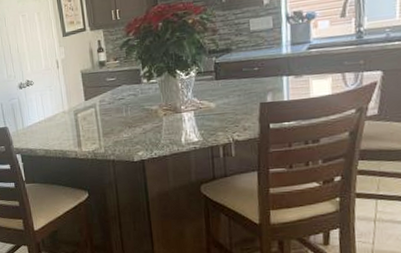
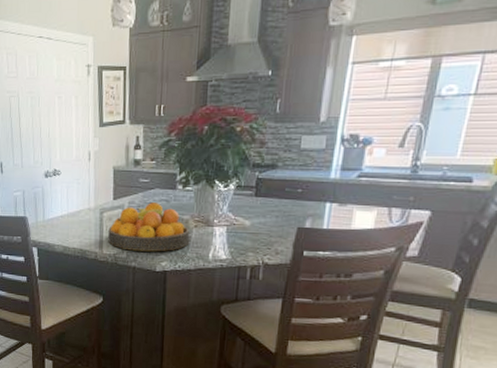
fruit bowl: none [84,98,162,146] -> present [108,202,190,252]

